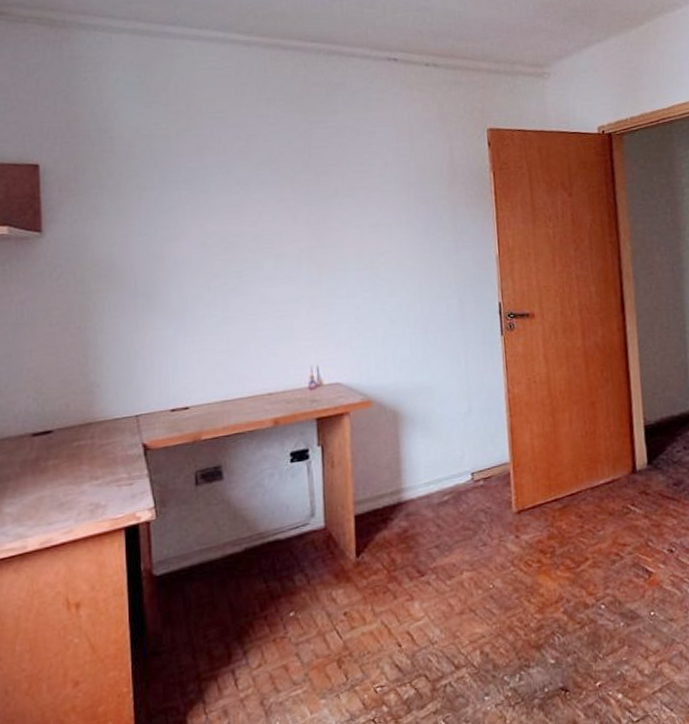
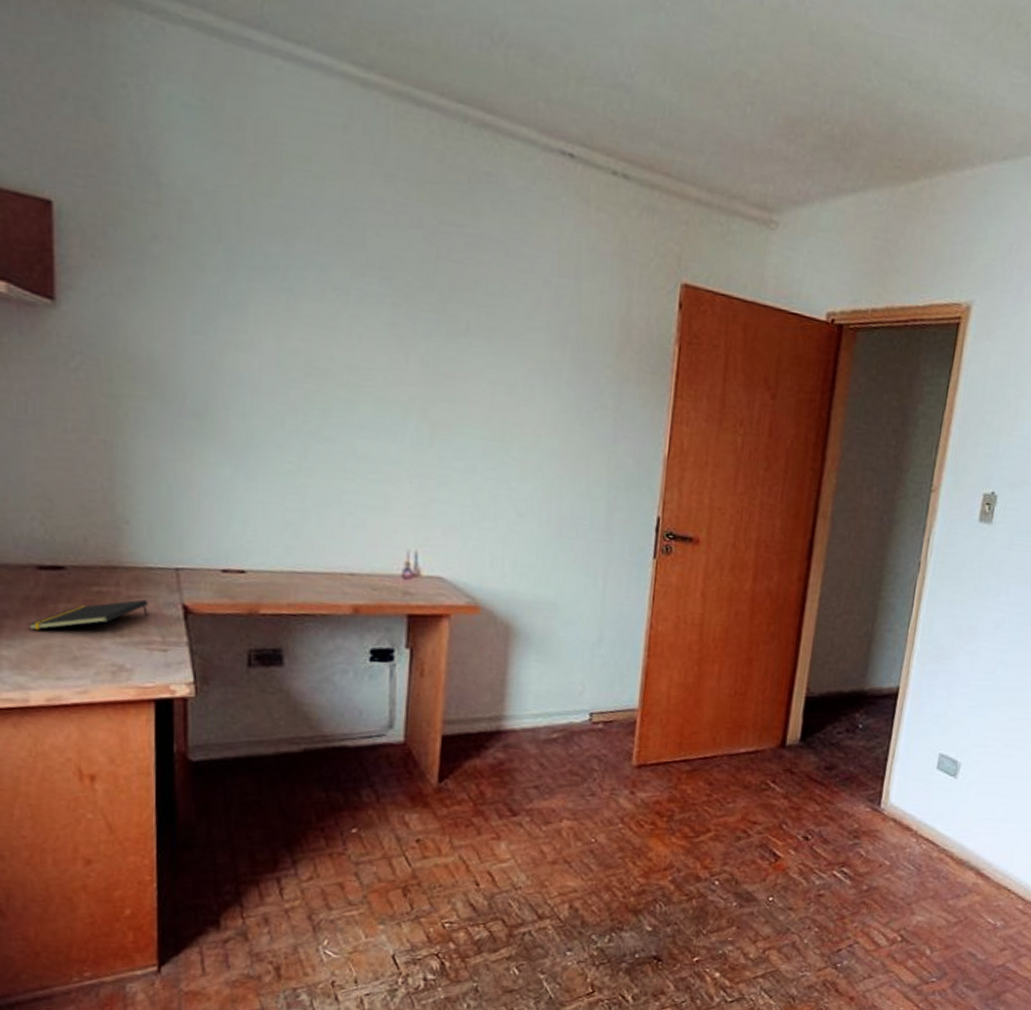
notepad: none [25,445,116,488] -> present [27,599,148,631]

